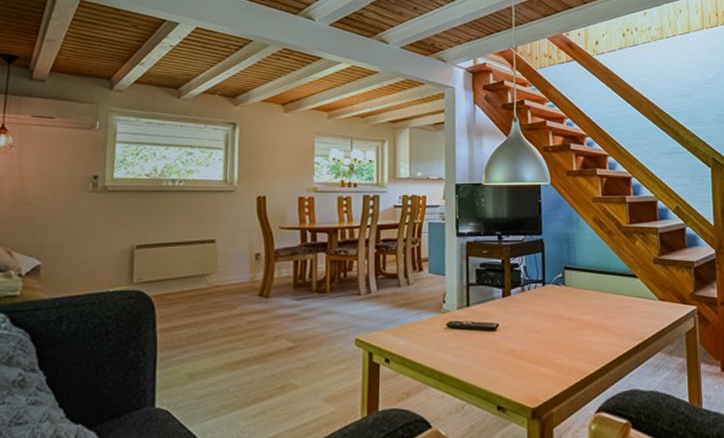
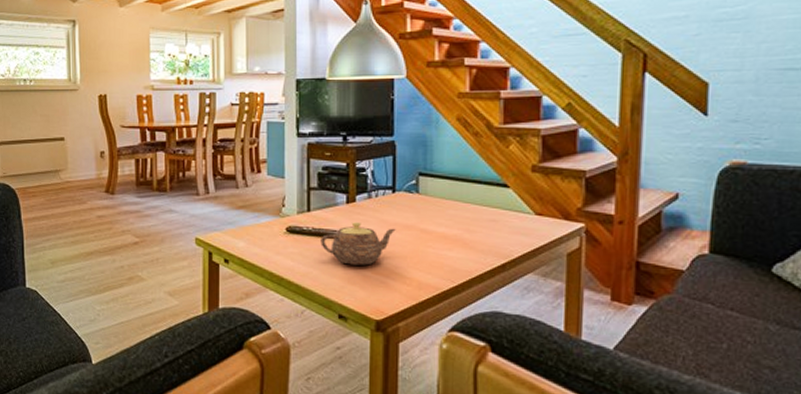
teapot: none [479,315,547,356] -> present [321,222,396,265]

